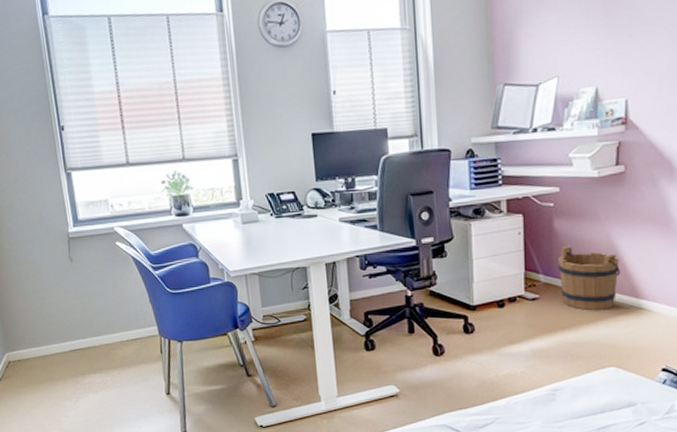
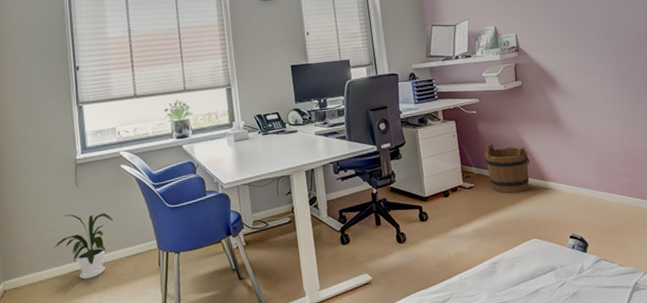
house plant: none [52,291,112,359] -> present [53,212,114,280]

